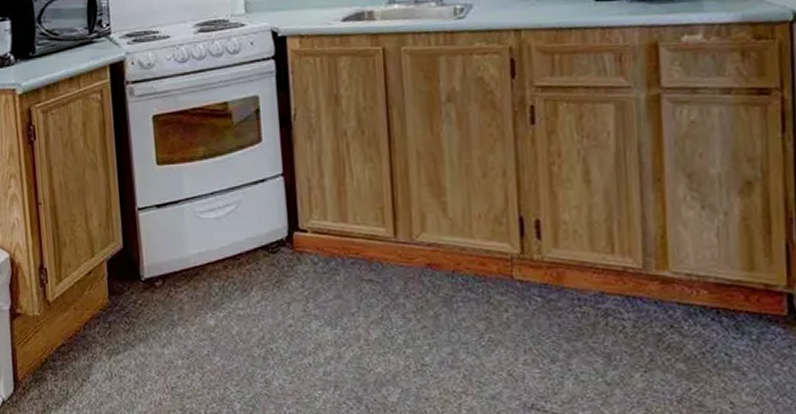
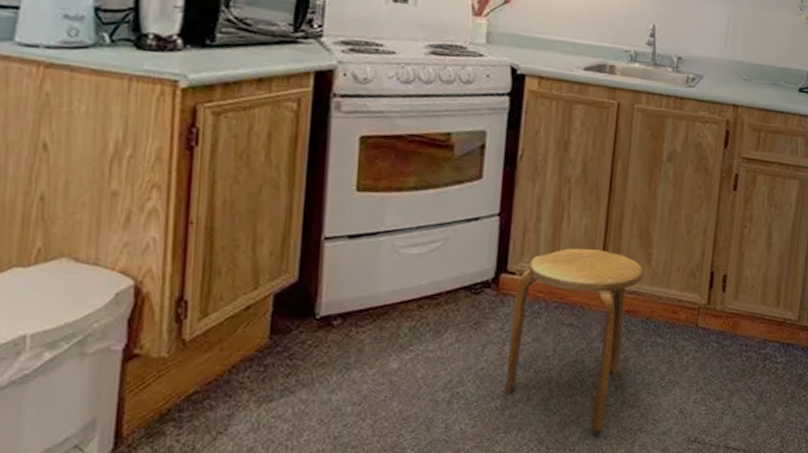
stool: none [310,202,442,393] -> present [505,248,645,432]

